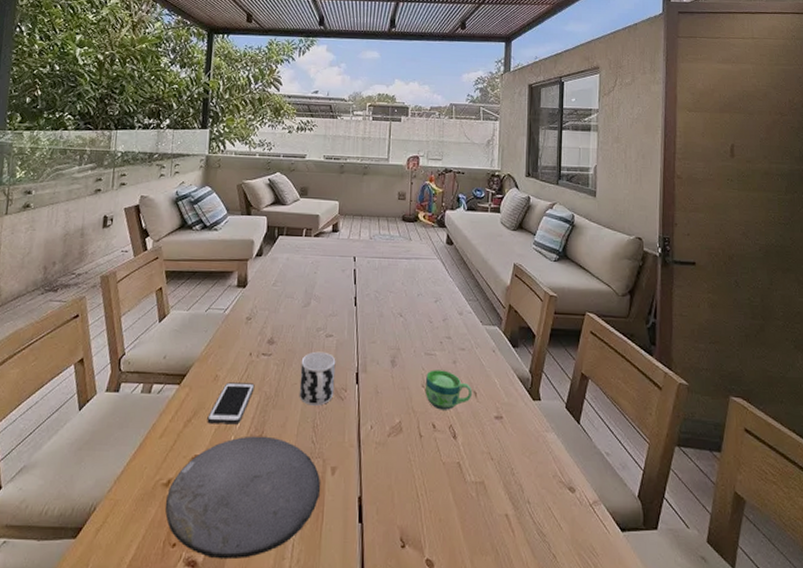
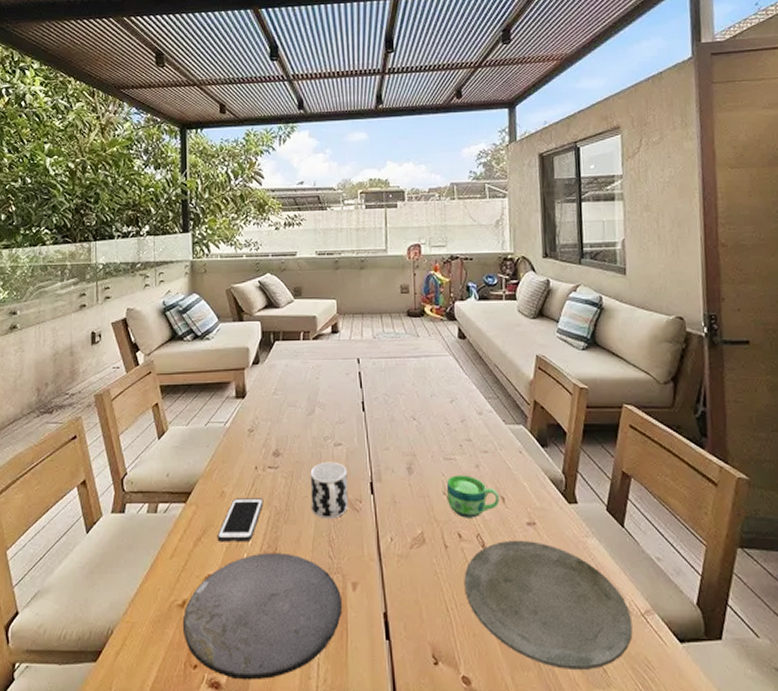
plate: none [434,432,581,556] -> present [464,540,633,671]

